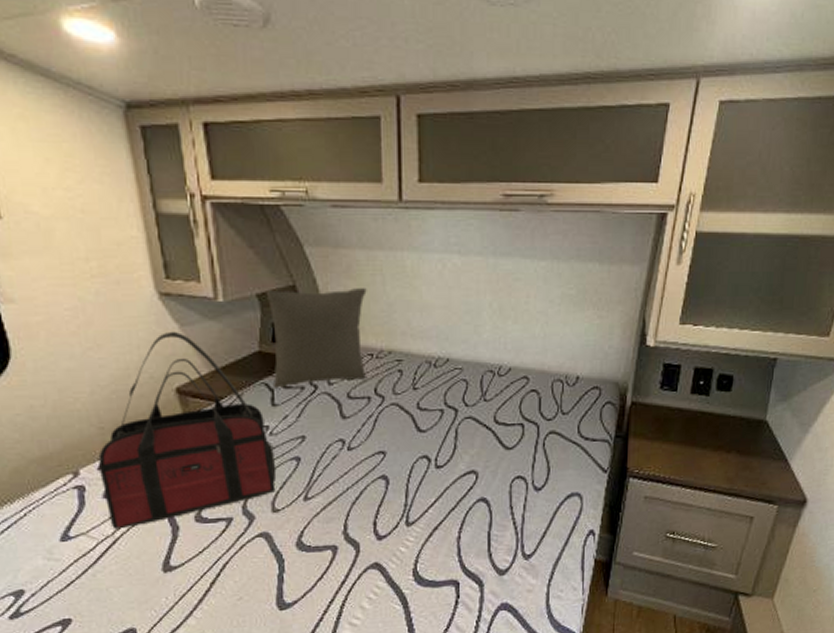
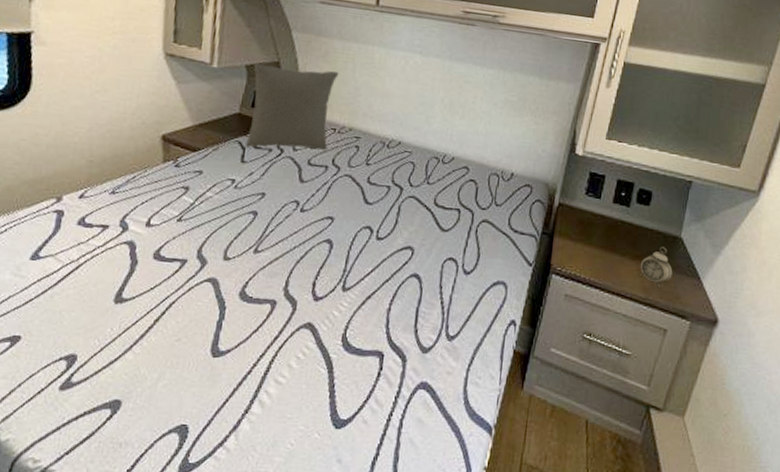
duffel bag: present [98,331,277,530] -> none [78,86,237,256]
alarm clock: none [722,433,758,477] -> present [639,246,673,289]

